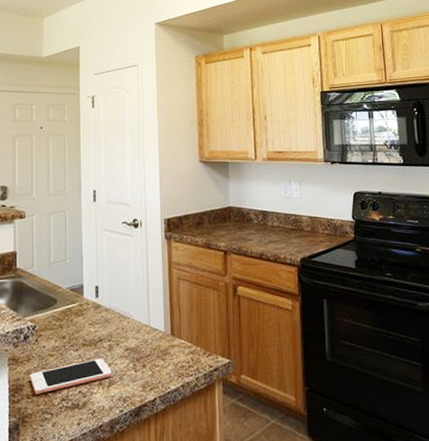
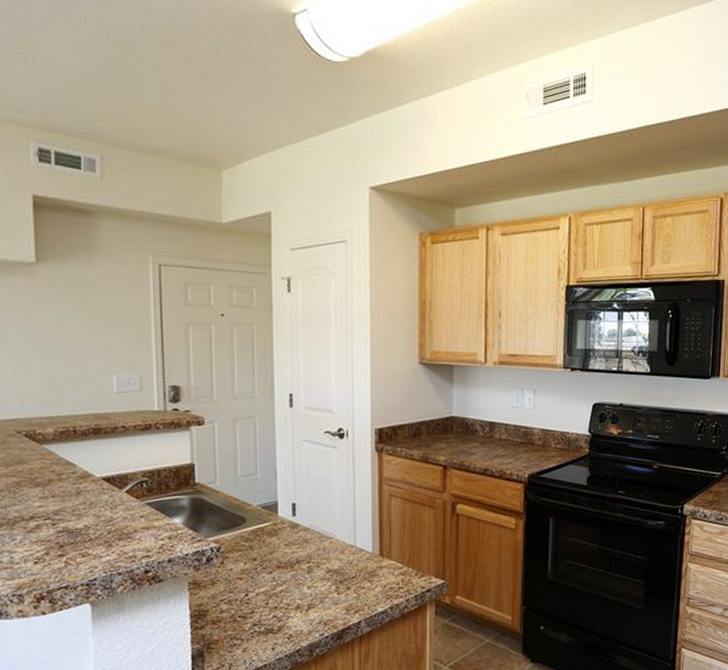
cell phone: present [30,358,112,394] -> none [215,581,312,620]

